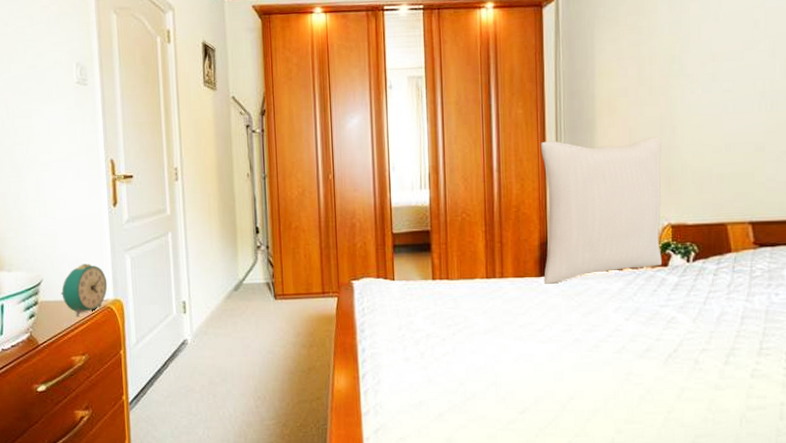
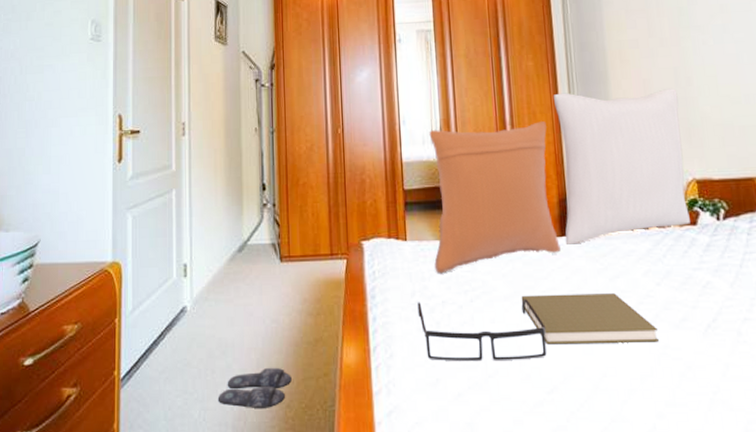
alarm clock: present [60,264,108,316] -> none [57,223,107,281]
slippers: none [219,392,287,427] -> present [217,367,292,408]
glasses: none [404,332,521,387] -> present [417,299,547,362]
pillow: none [418,168,539,310] -> present [429,121,561,274]
book: none [500,327,623,372] -> present [521,293,659,345]

